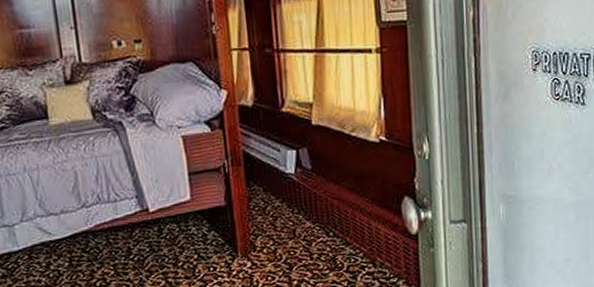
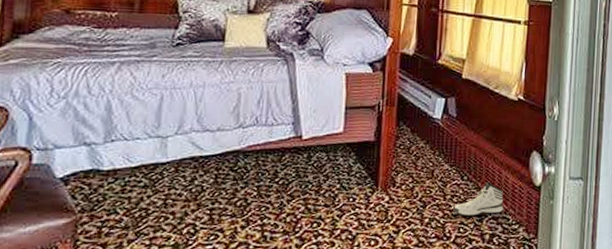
sneaker: none [322,235,378,275] -> present [453,181,504,217]

